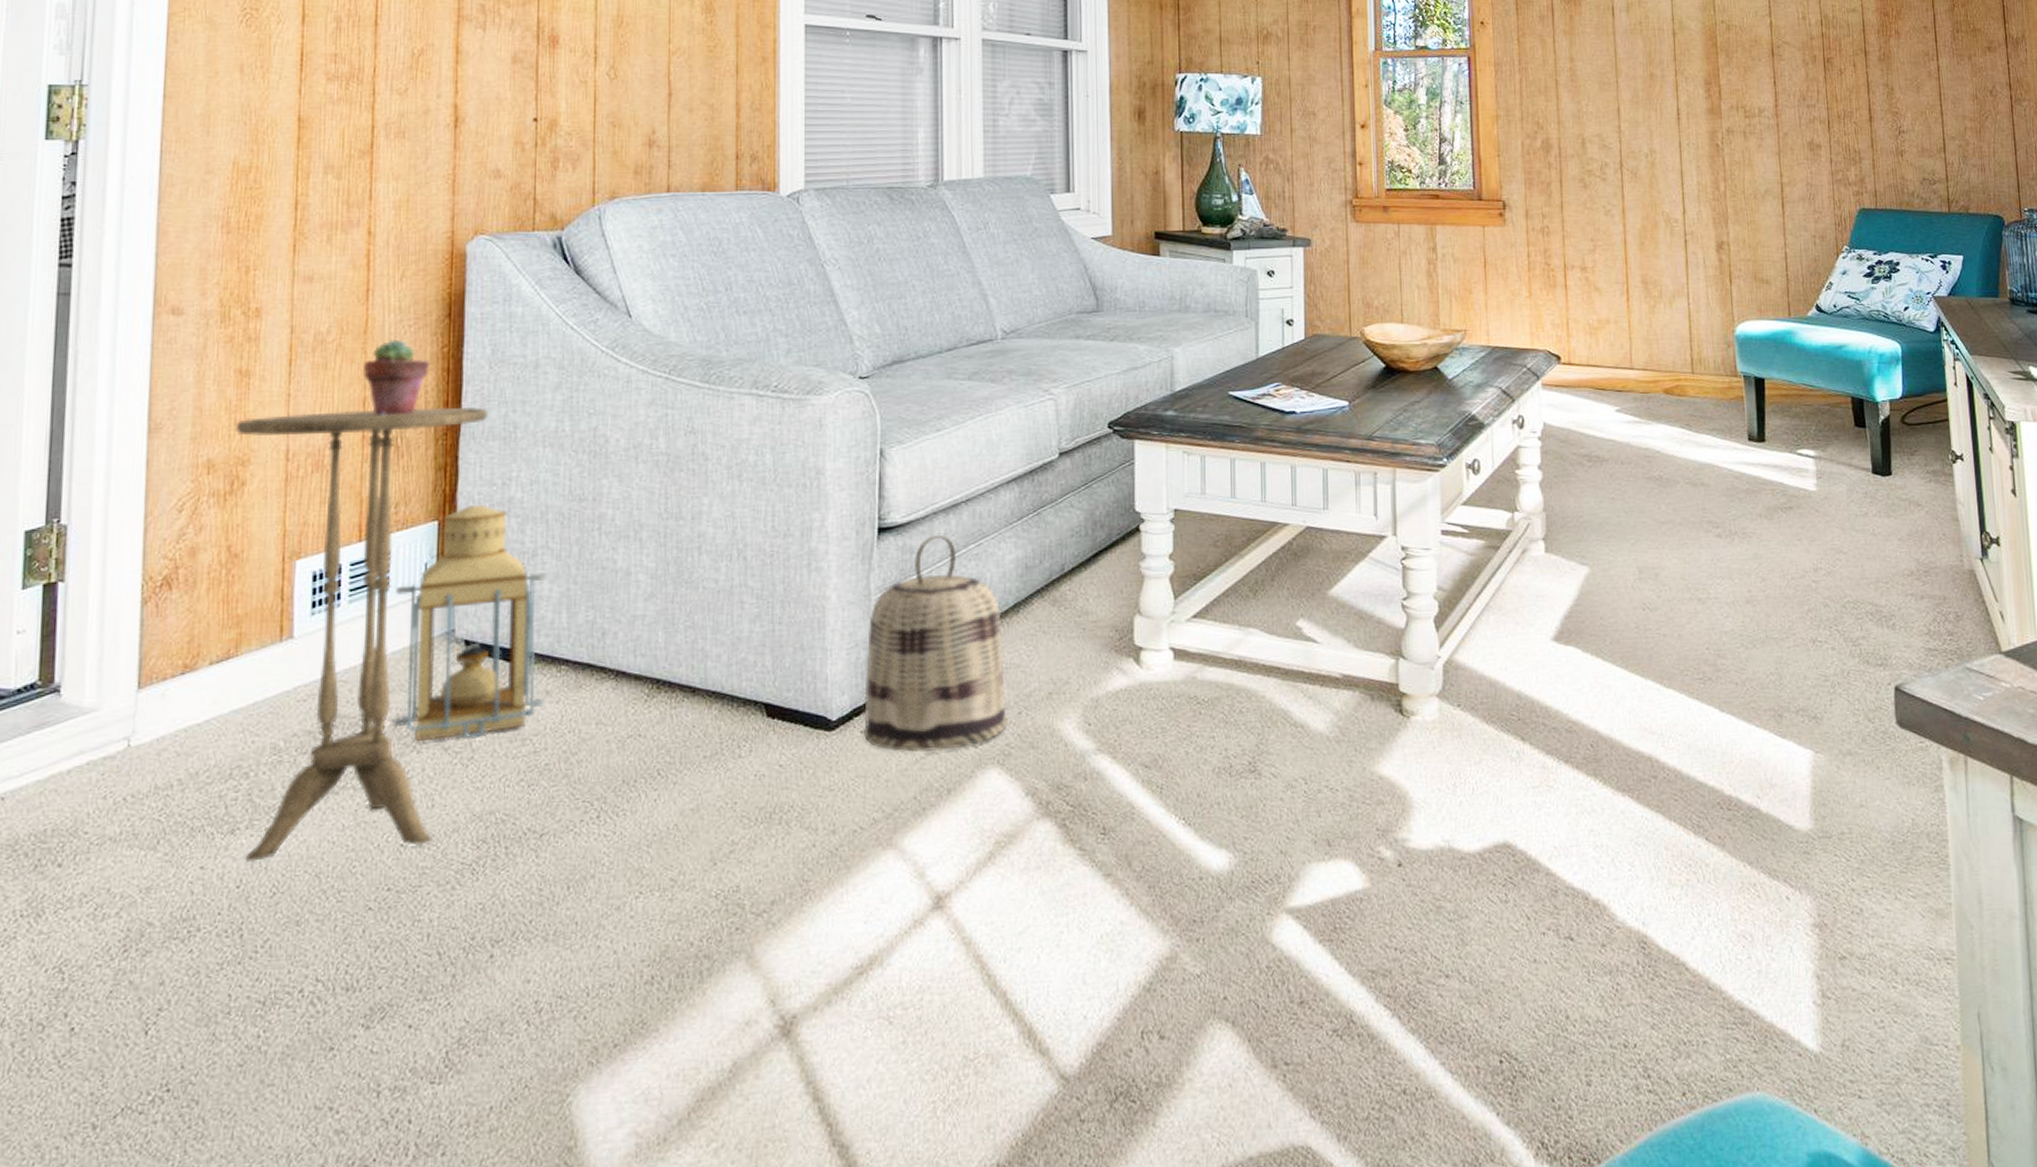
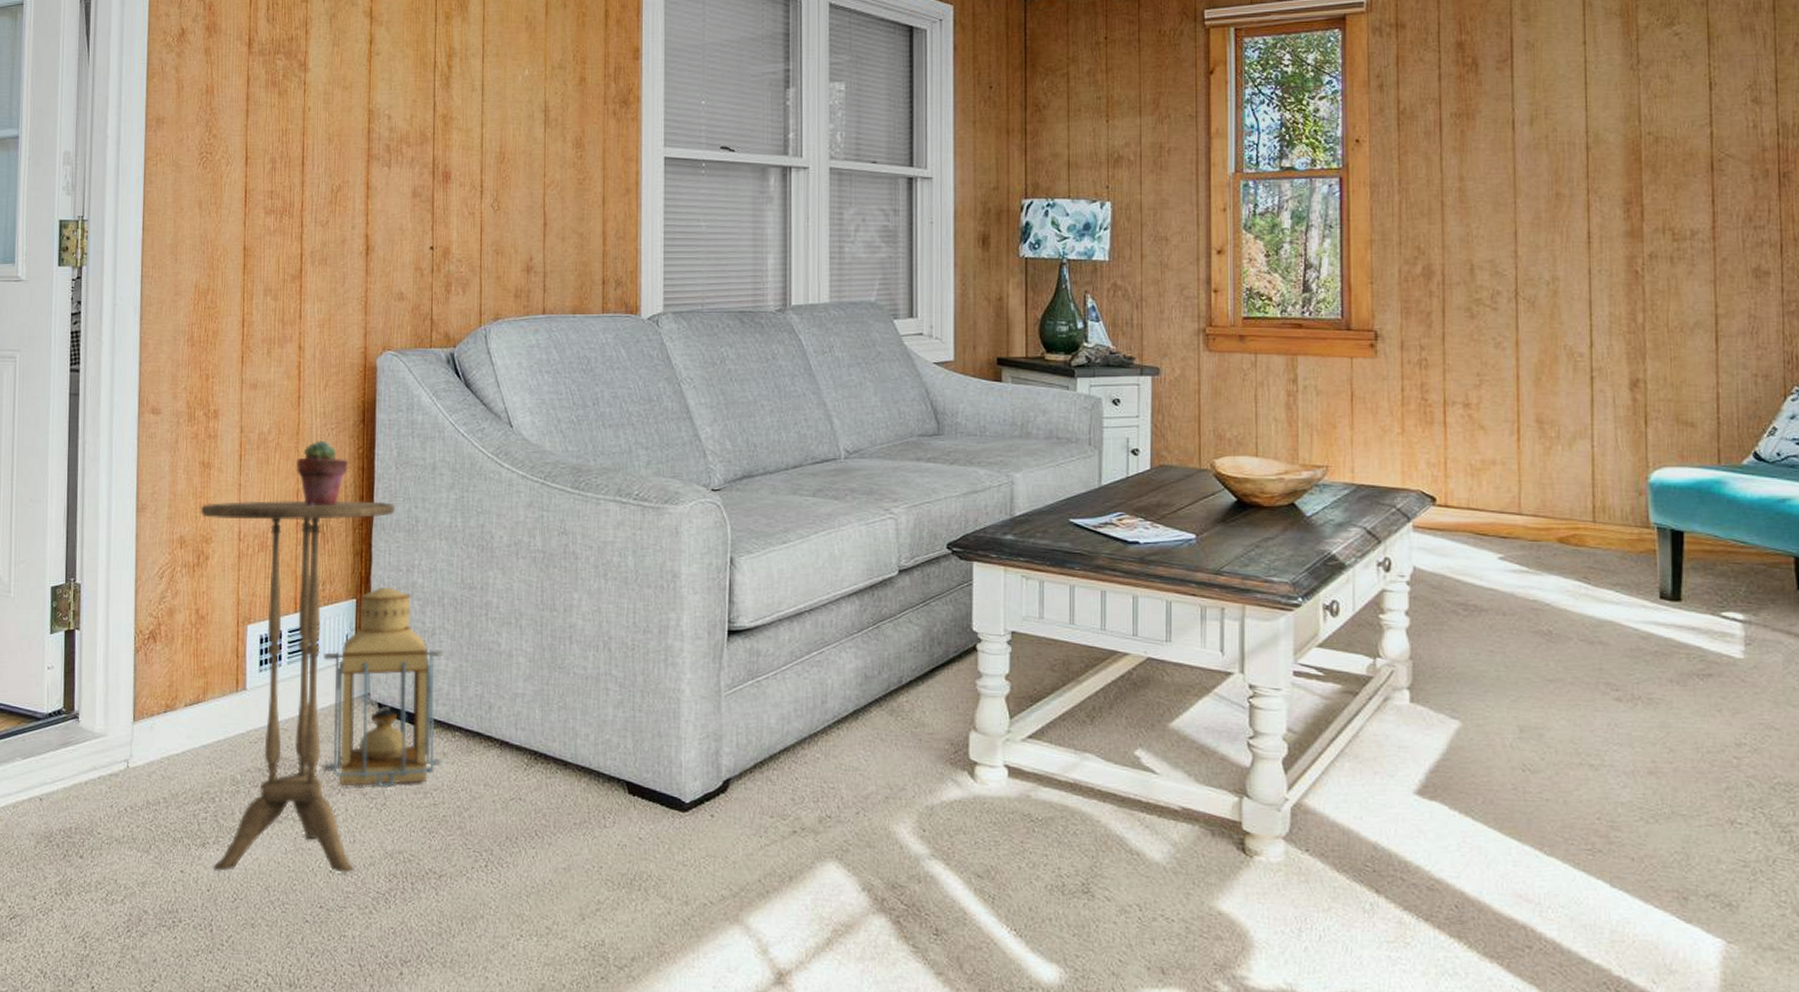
basket: present [864,534,1008,752] -> none [714,640,846,840]

